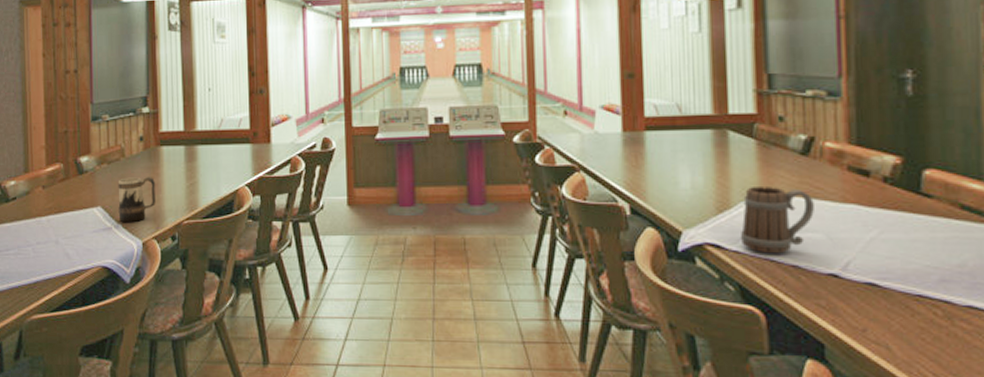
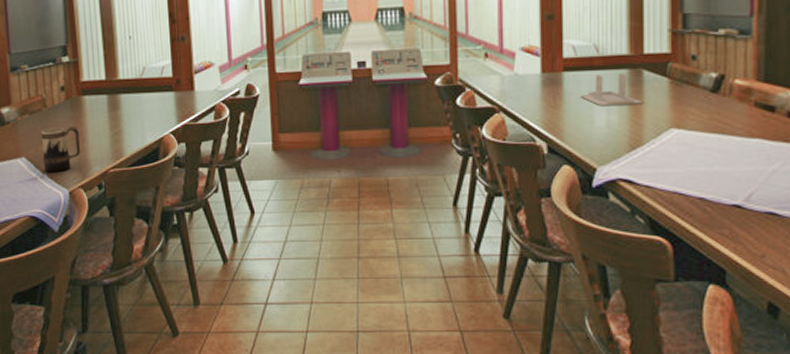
napkin holder: none [664,134,728,167] -> present [581,74,642,107]
beer mug: present [740,185,814,254] -> none [651,122,722,188]

